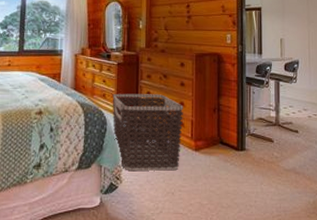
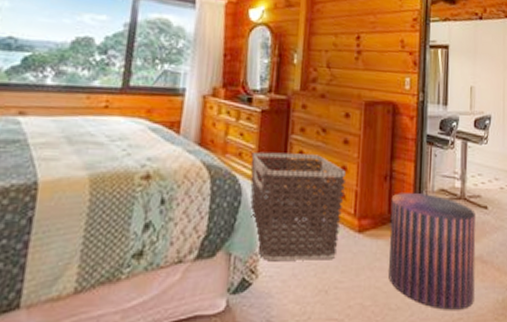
pouf: none [219,121,290,209] -> present [389,193,476,310]

